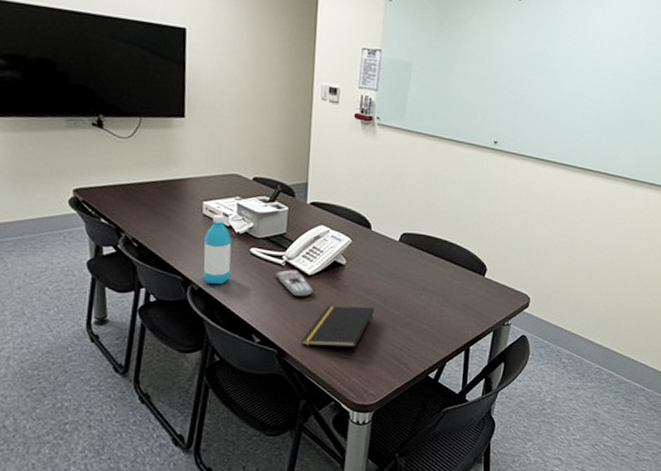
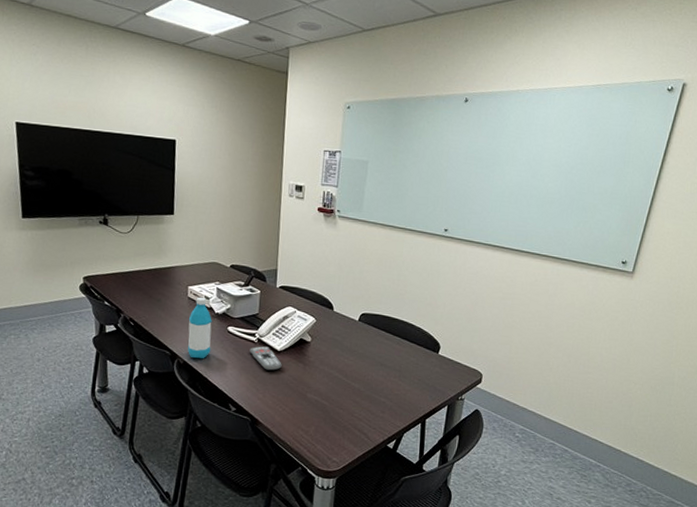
notepad: present [301,305,375,347] -> none [272,379,338,417]

